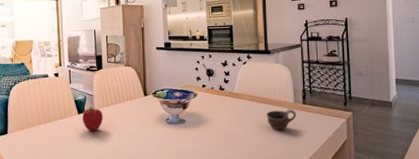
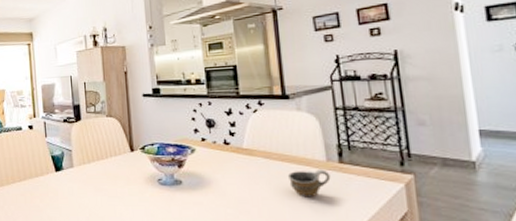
fruit: present [82,107,103,131] -> none [60,164,84,191]

